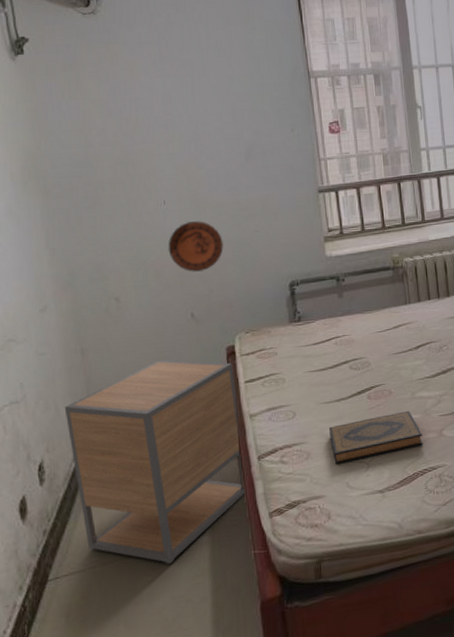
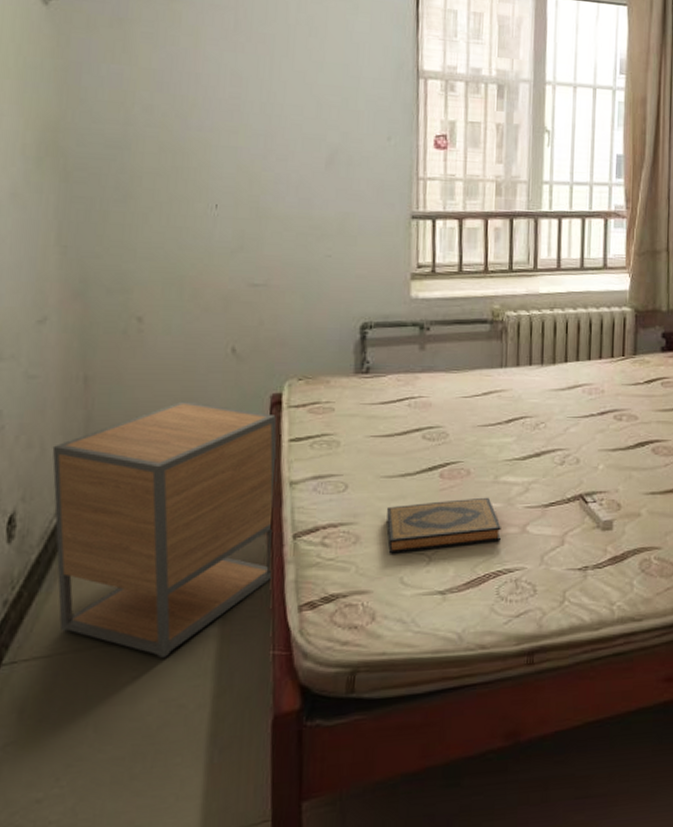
decorative plate: present [168,221,224,272] -> none [213,234,285,297]

